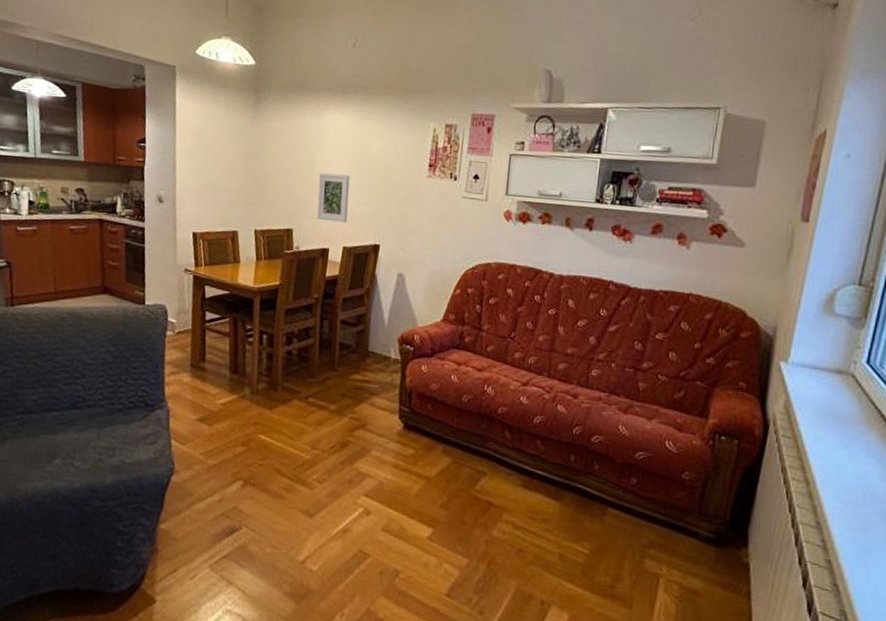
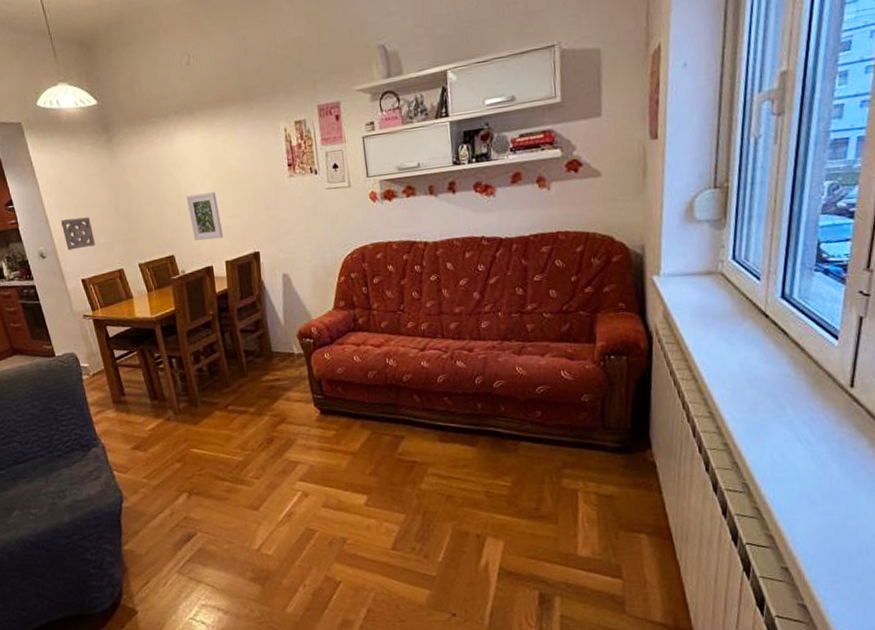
wall ornament: none [187,169,218,202] -> present [61,217,95,251]

